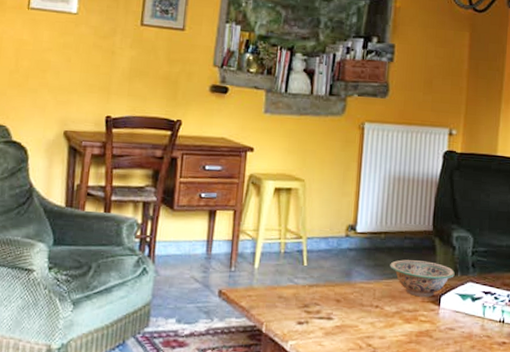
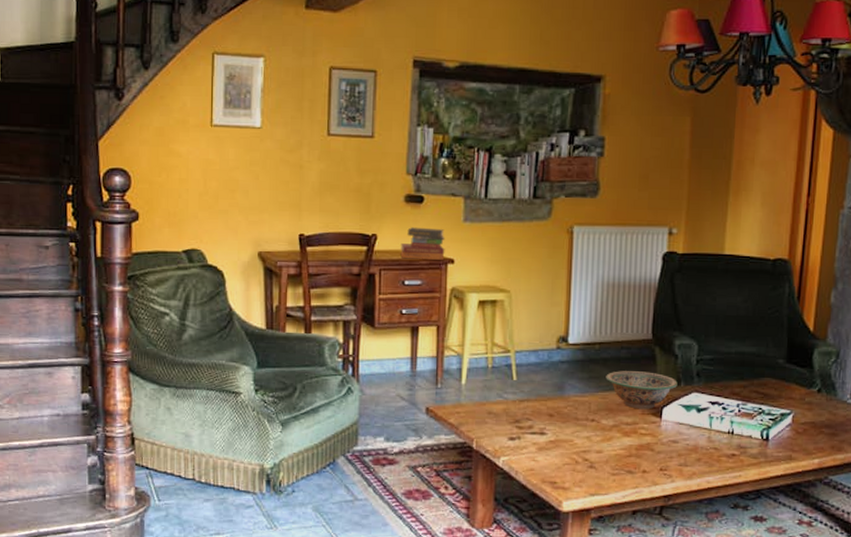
books: none [203,115,246,148] -> present [400,227,445,260]

